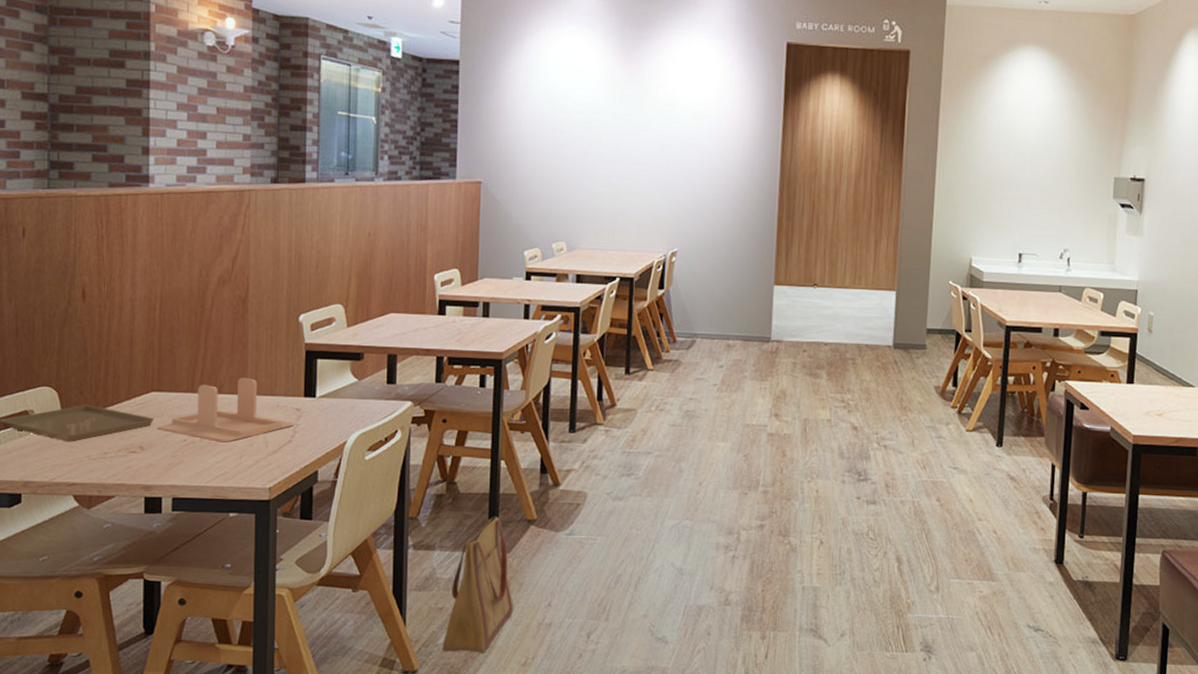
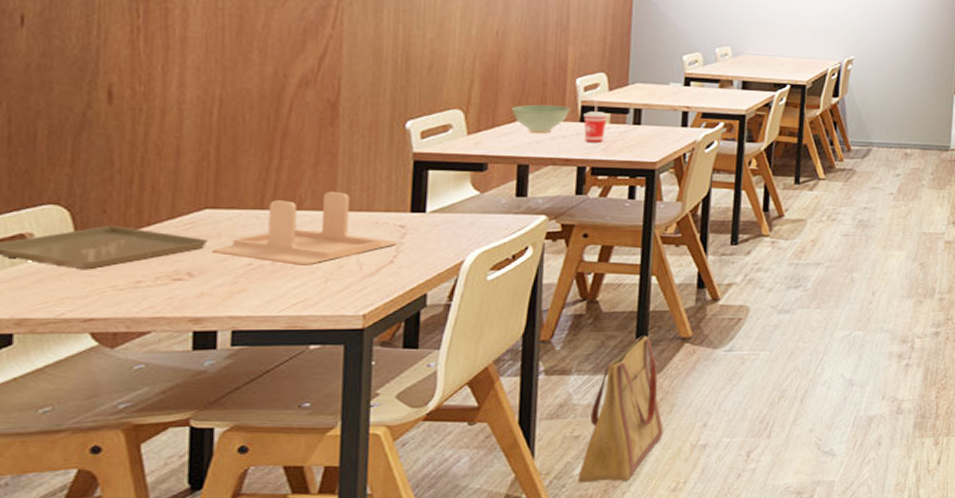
bowl: none [381,299,430,325] -> present [511,104,570,133]
beverage cup: none [438,291,461,334] -> present [580,96,608,142]

